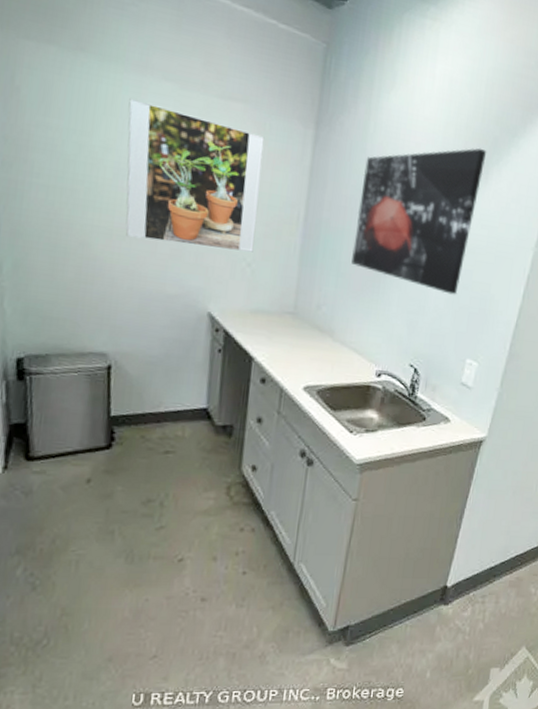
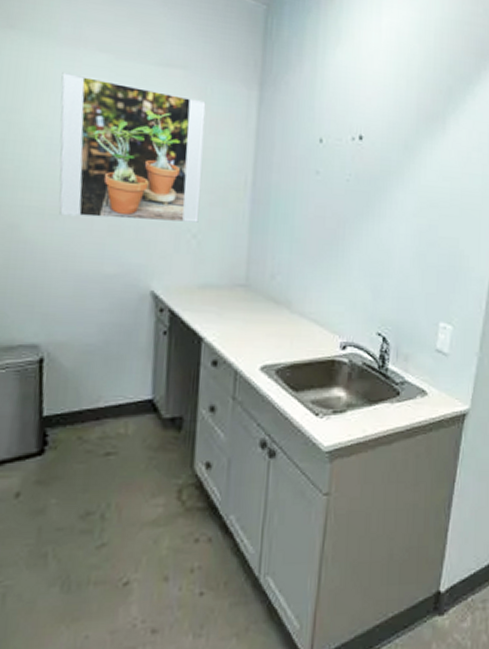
wall art: present [351,148,487,295] -> none [306,98,442,253]

